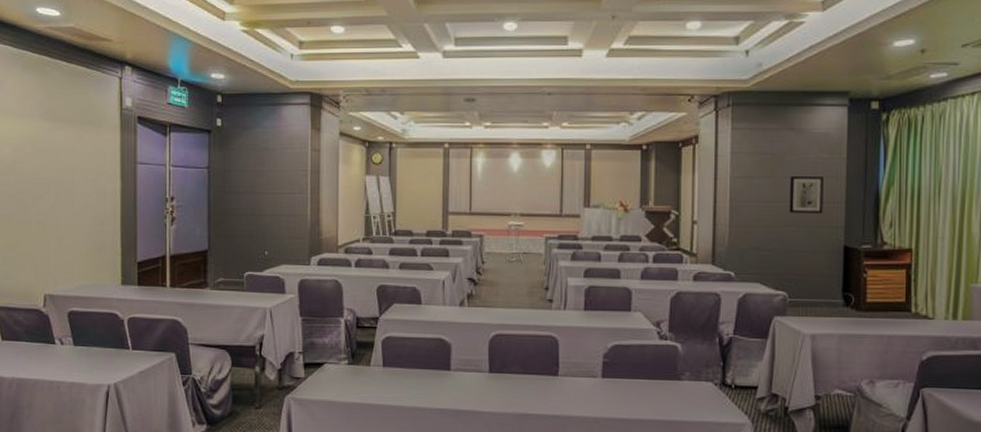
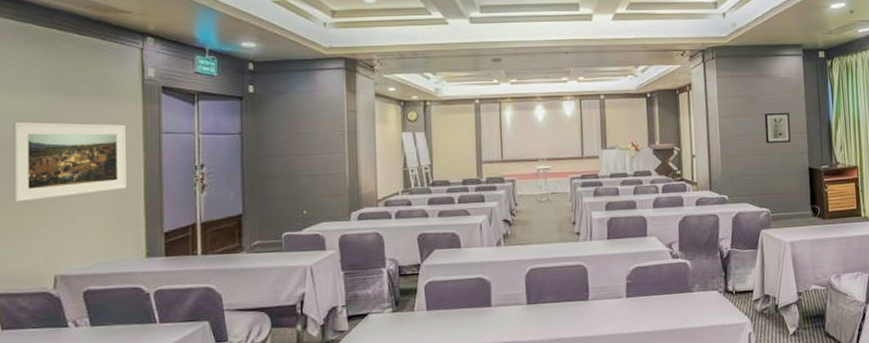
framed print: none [11,146,105,223] -> present [12,122,126,203]

